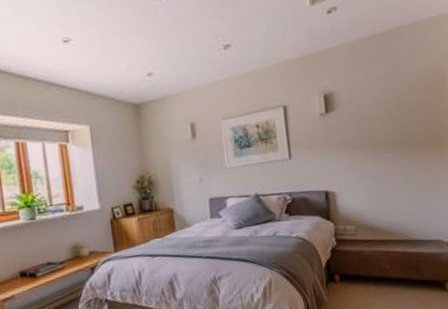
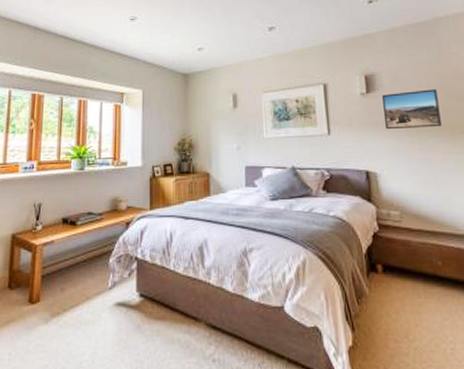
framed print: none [340,105,394,149] -> present [382,89,442,130]

